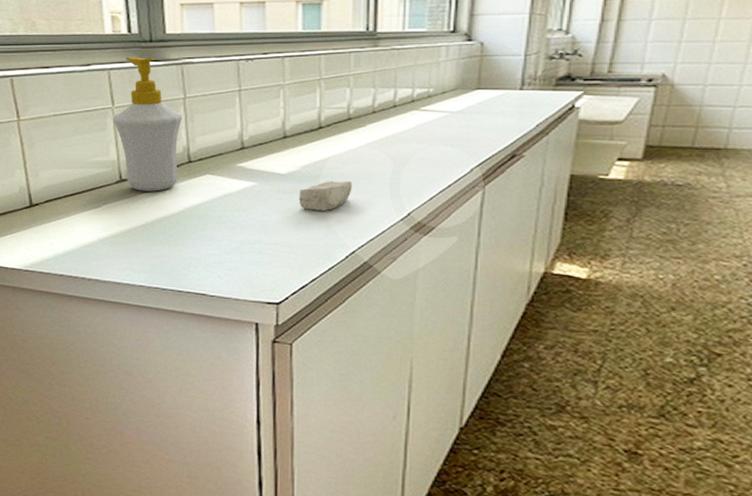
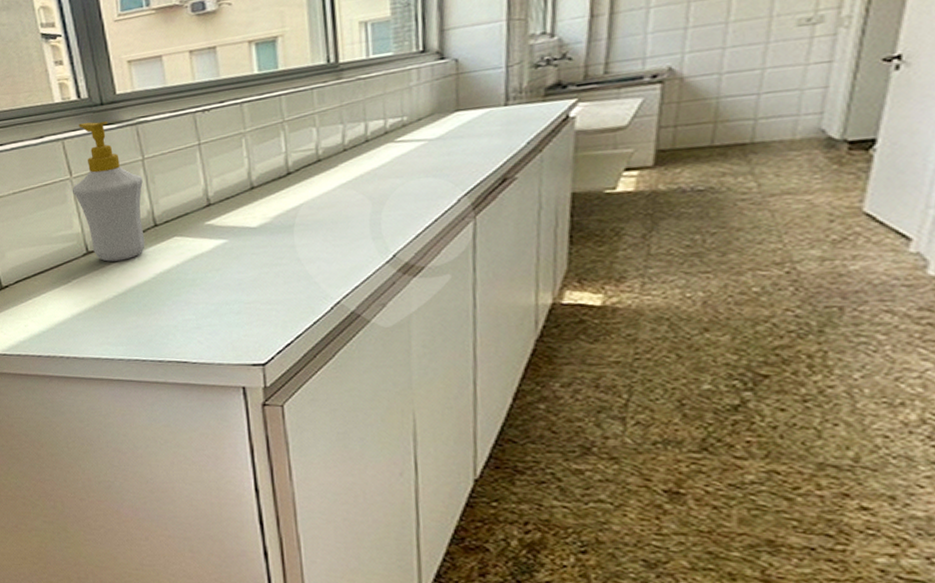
soap bar: present [298,180,352,211] -> none [273,226,330,263]

